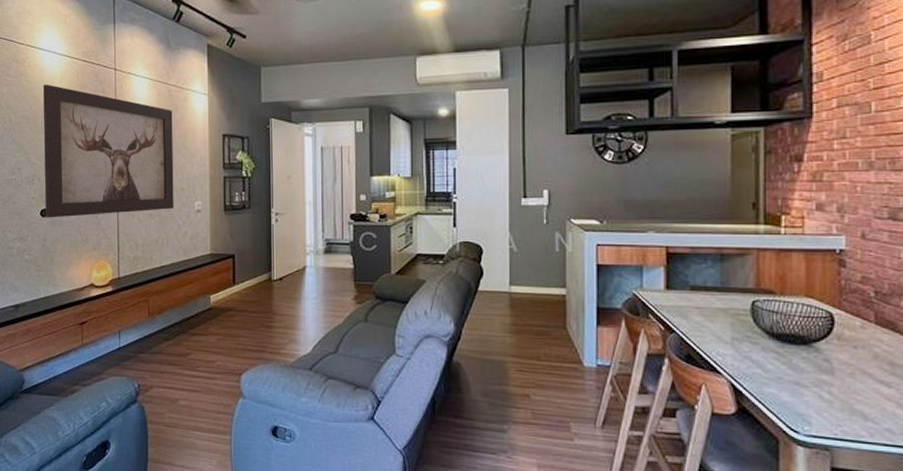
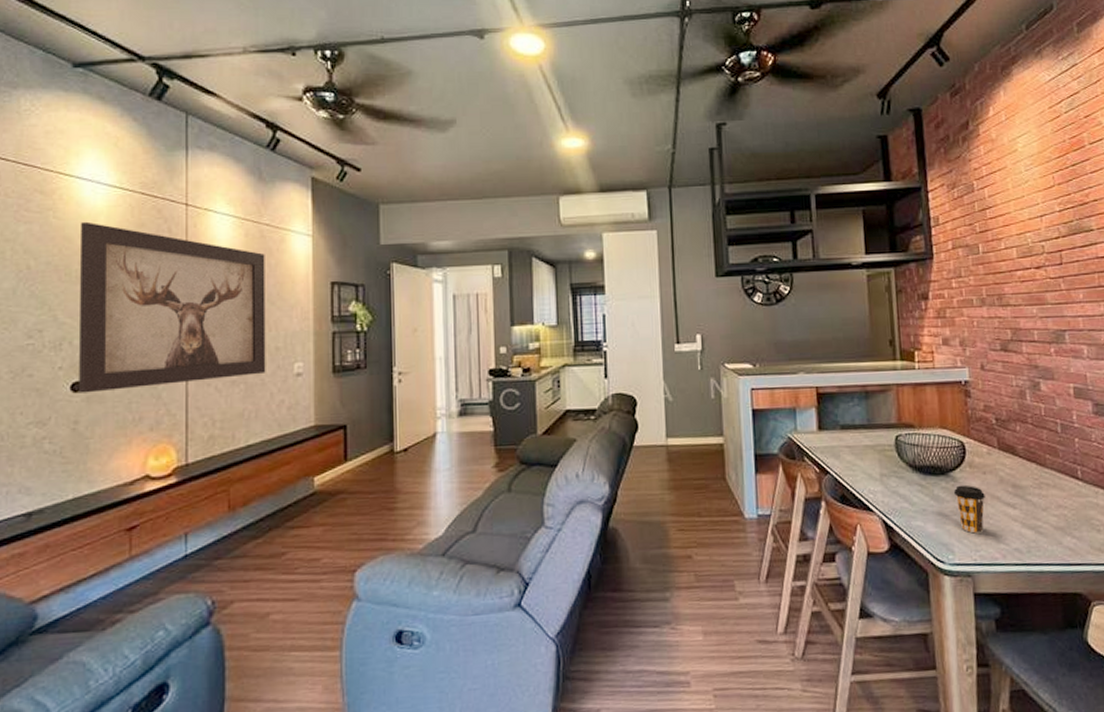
coffee cup: none [815,357,854,408] -> present [953,485,985,534]

